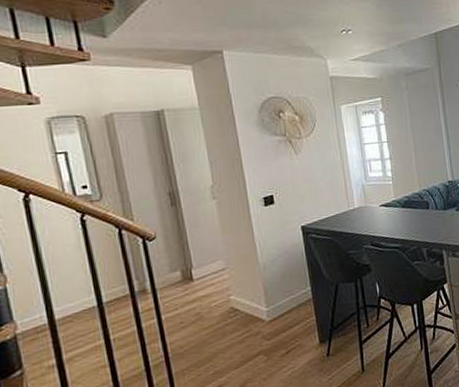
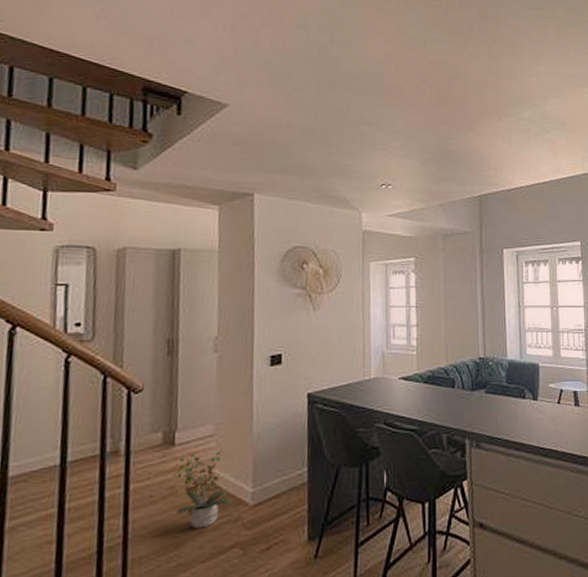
potted plant: none [195,278,251,344] -> present [172,447,232,529]

